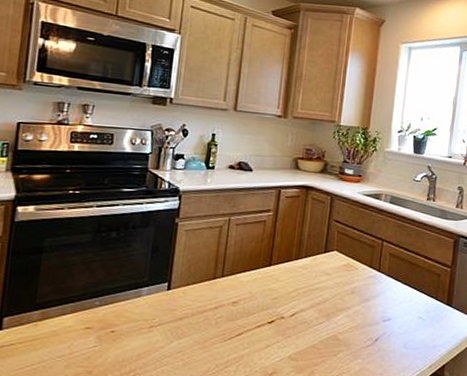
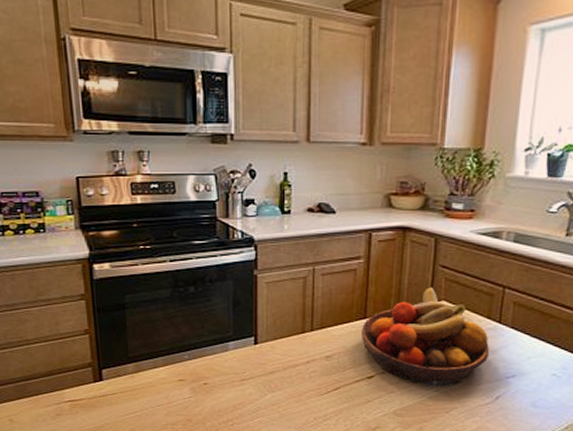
fruit bowl: none [265,239,371,331] -> present [361,287,489,387]

